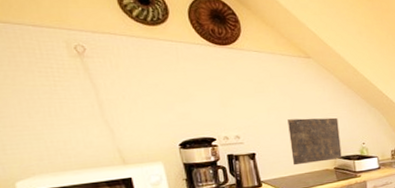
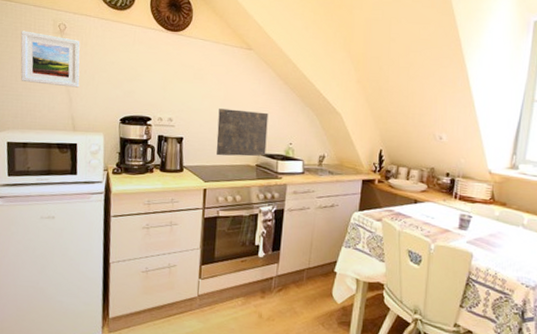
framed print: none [21,56,120,118] -> present [20,30,80,88]

